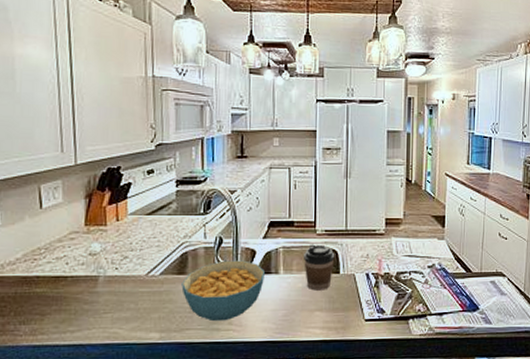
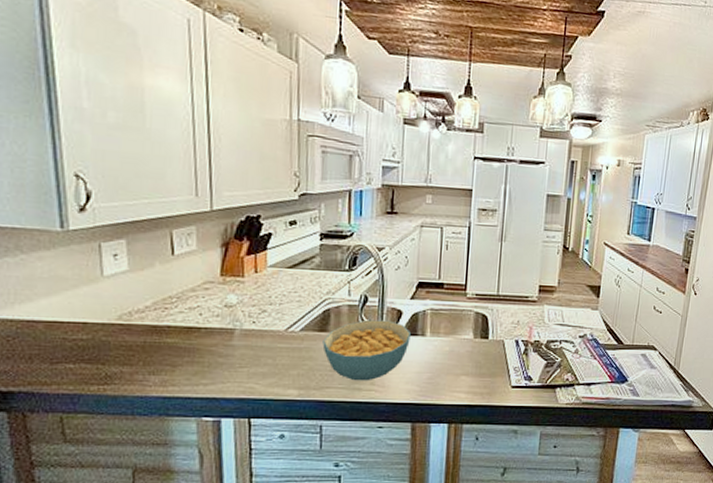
coffee cup: present [304,244,335,291] -> none [452,308,485,355]

